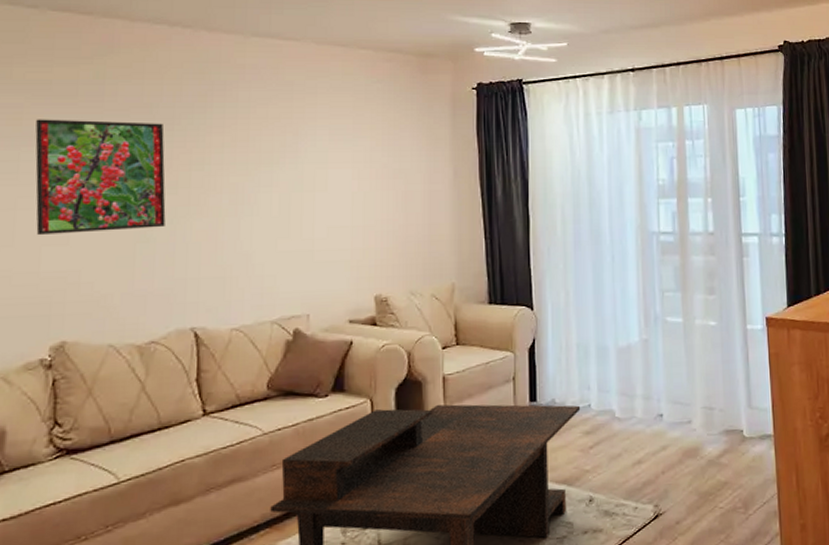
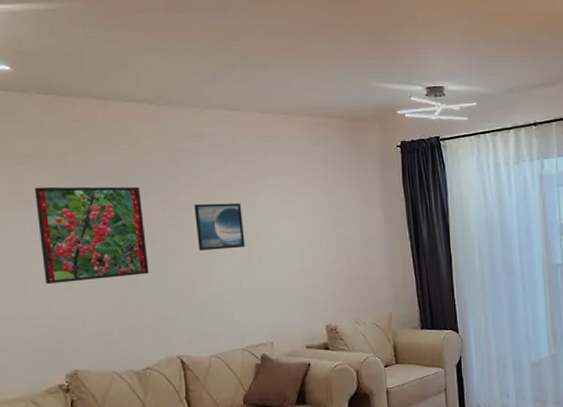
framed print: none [227,146,285,201] -> present [194,202,245,251]

